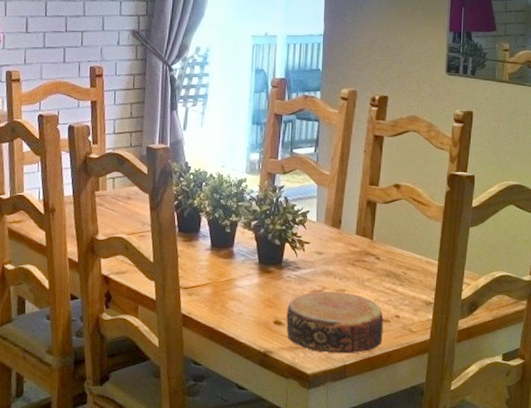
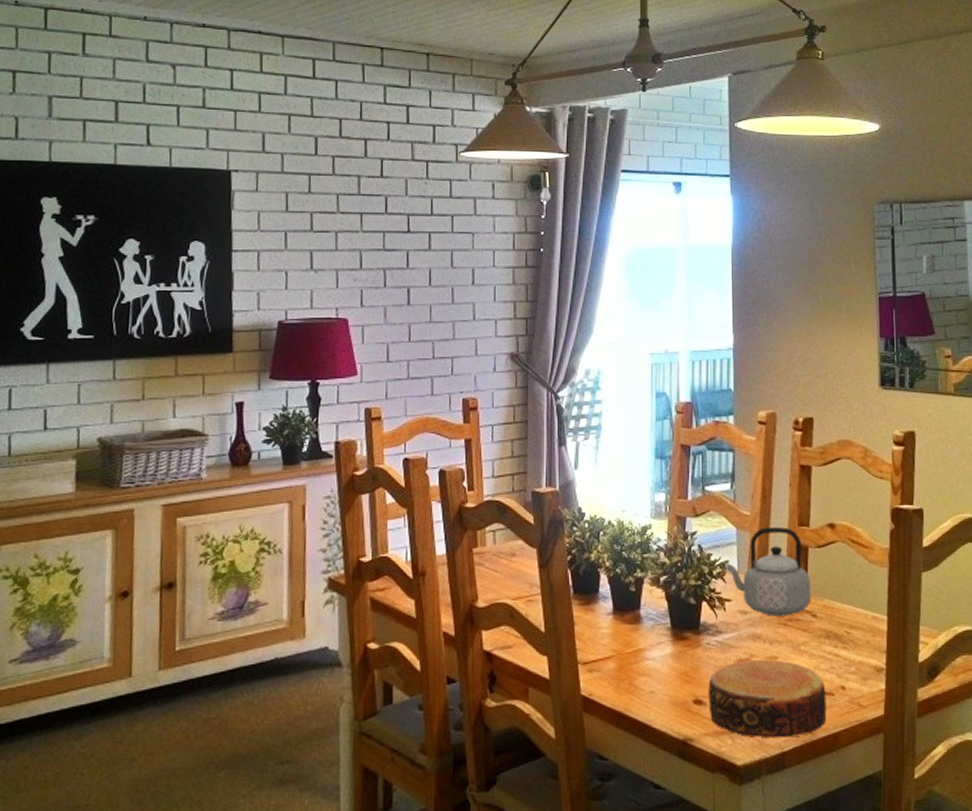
teapot: none [306,185,377,258] -> present [725,527,811,617]

